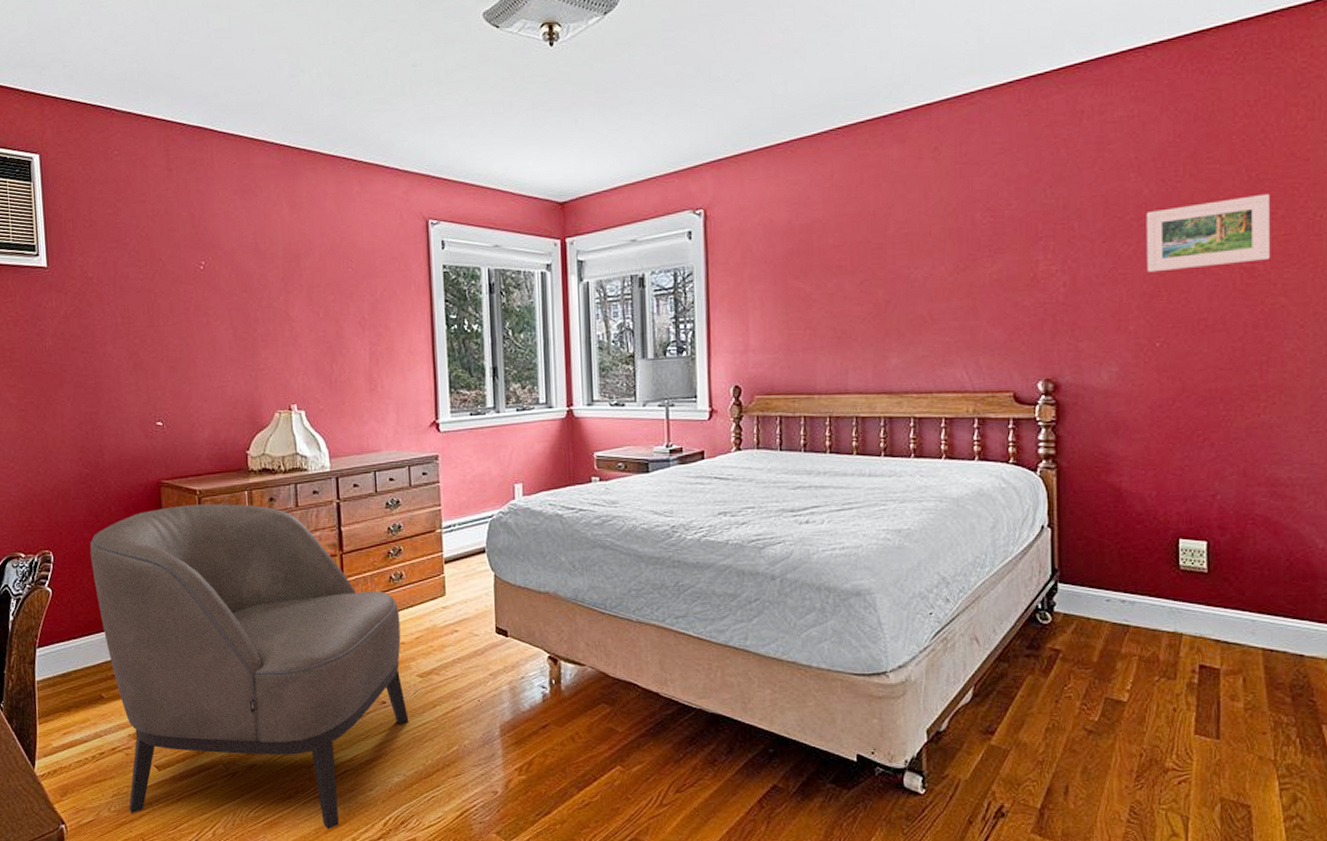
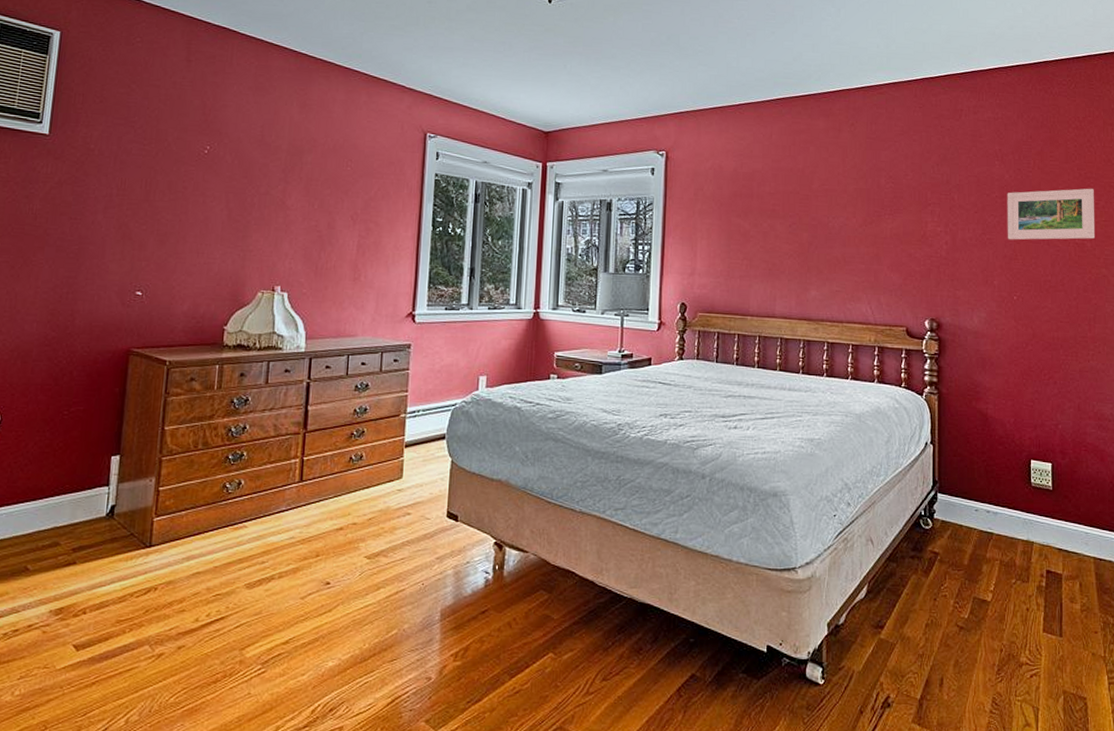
armchair: present [90,504,409,830] -> none [35,374,355,717]

